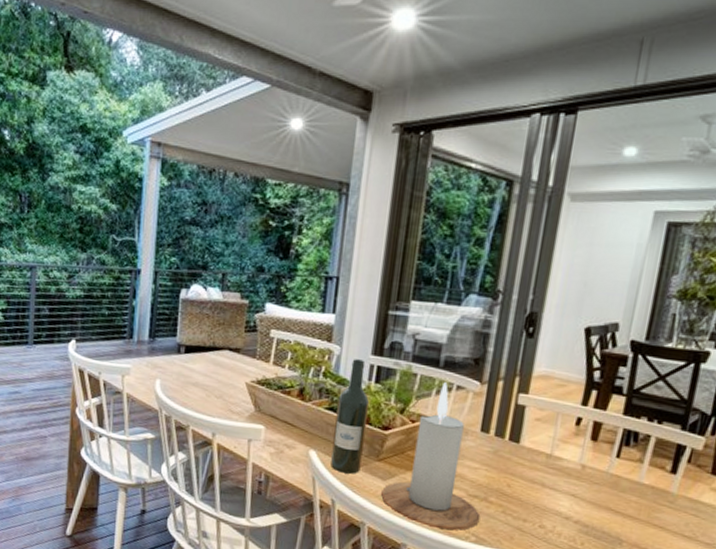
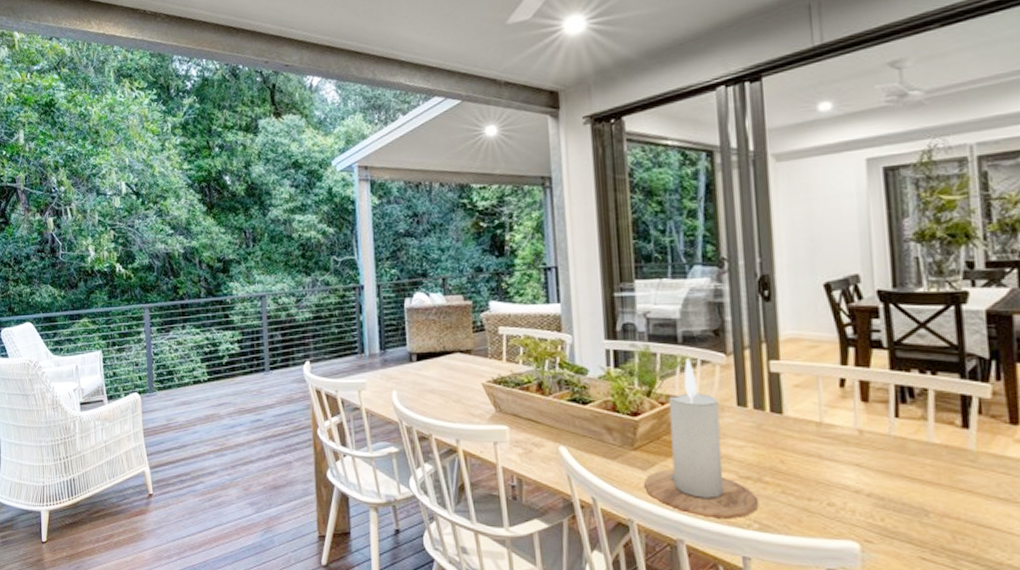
wine bottle: present [331,359,370,474] -> none [579,346,617,467]

